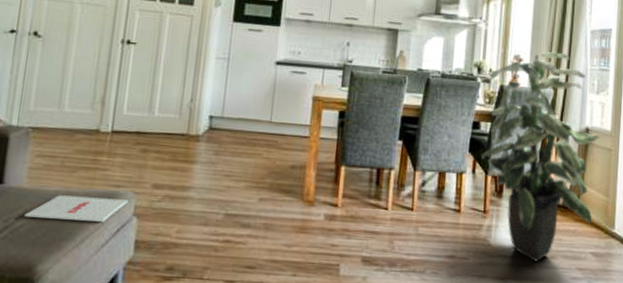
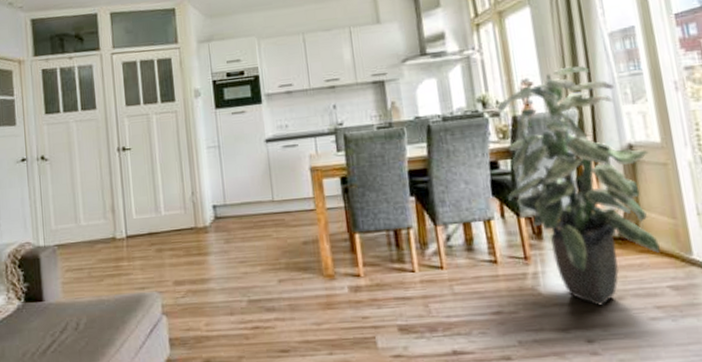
magazine: present [24,195,128,222] -> none [67,300,155,329]

